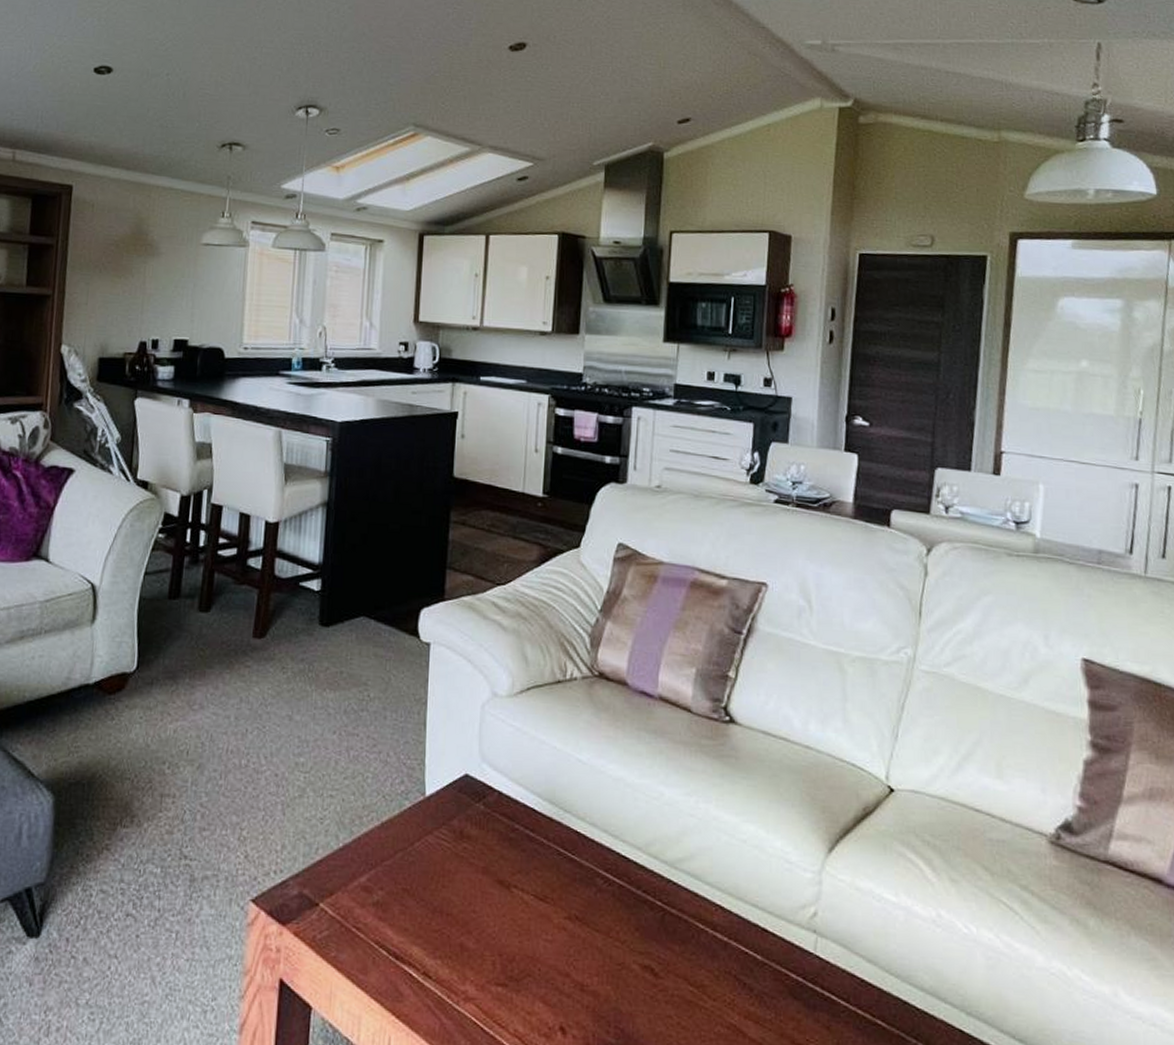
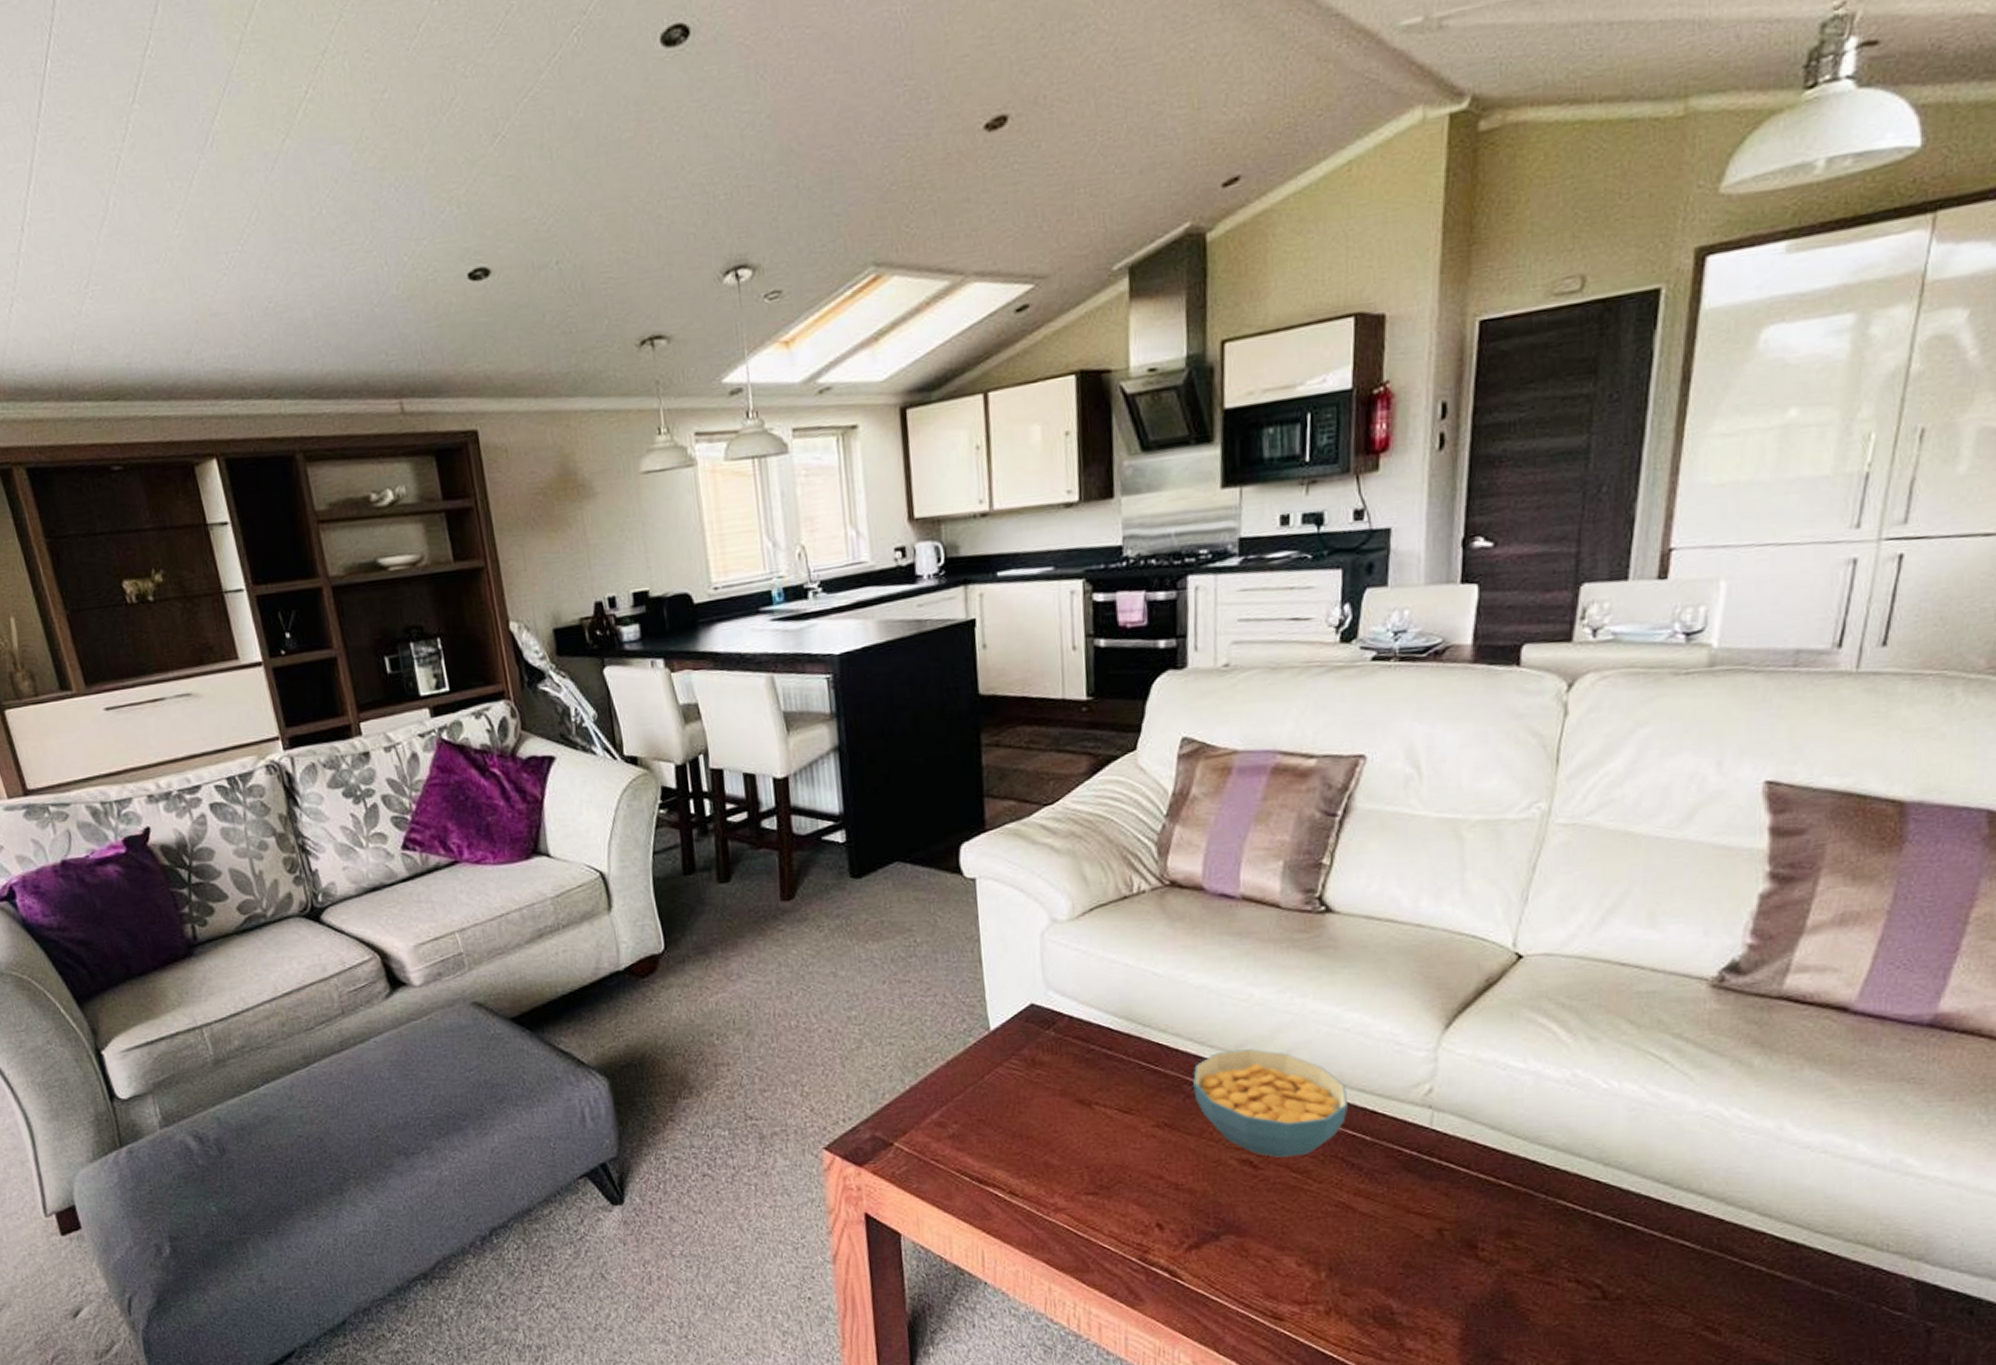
cereal bowl: none [604,848,743,968] -> present [1192,1049,1349,1158]

